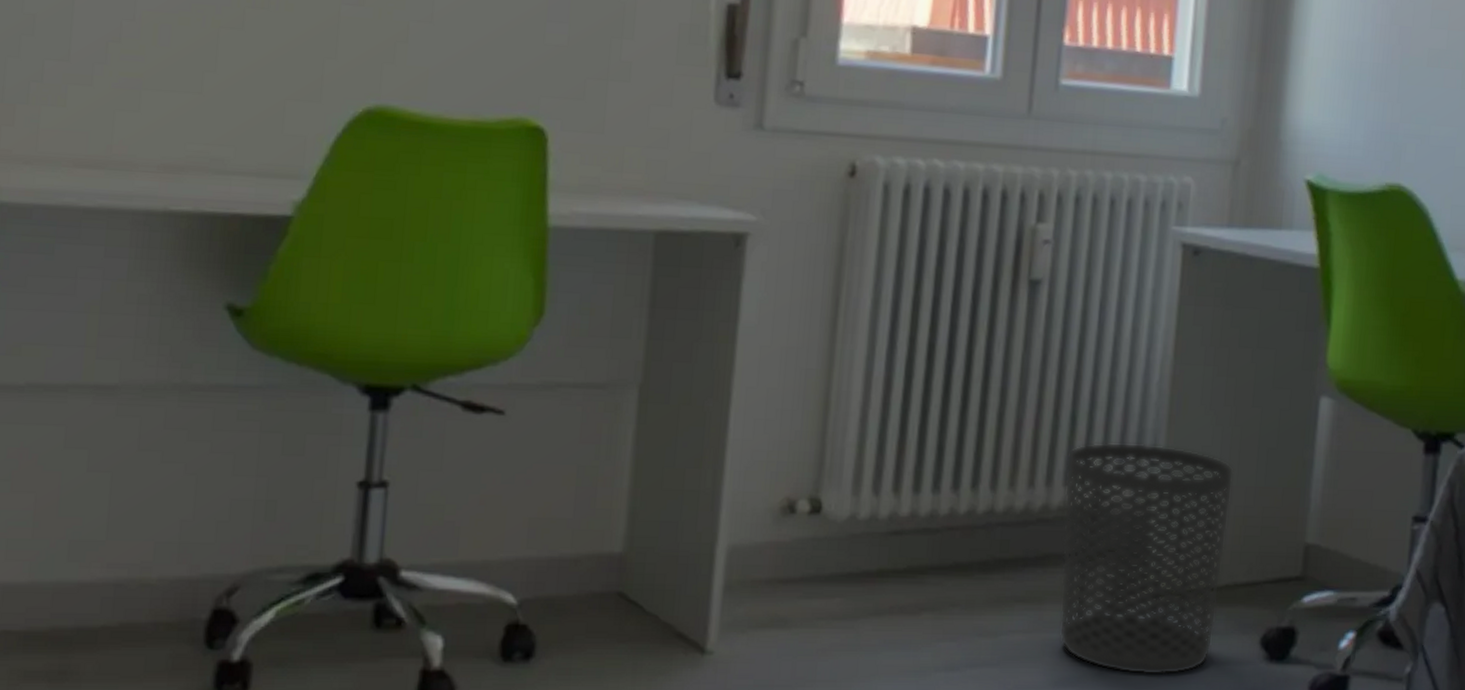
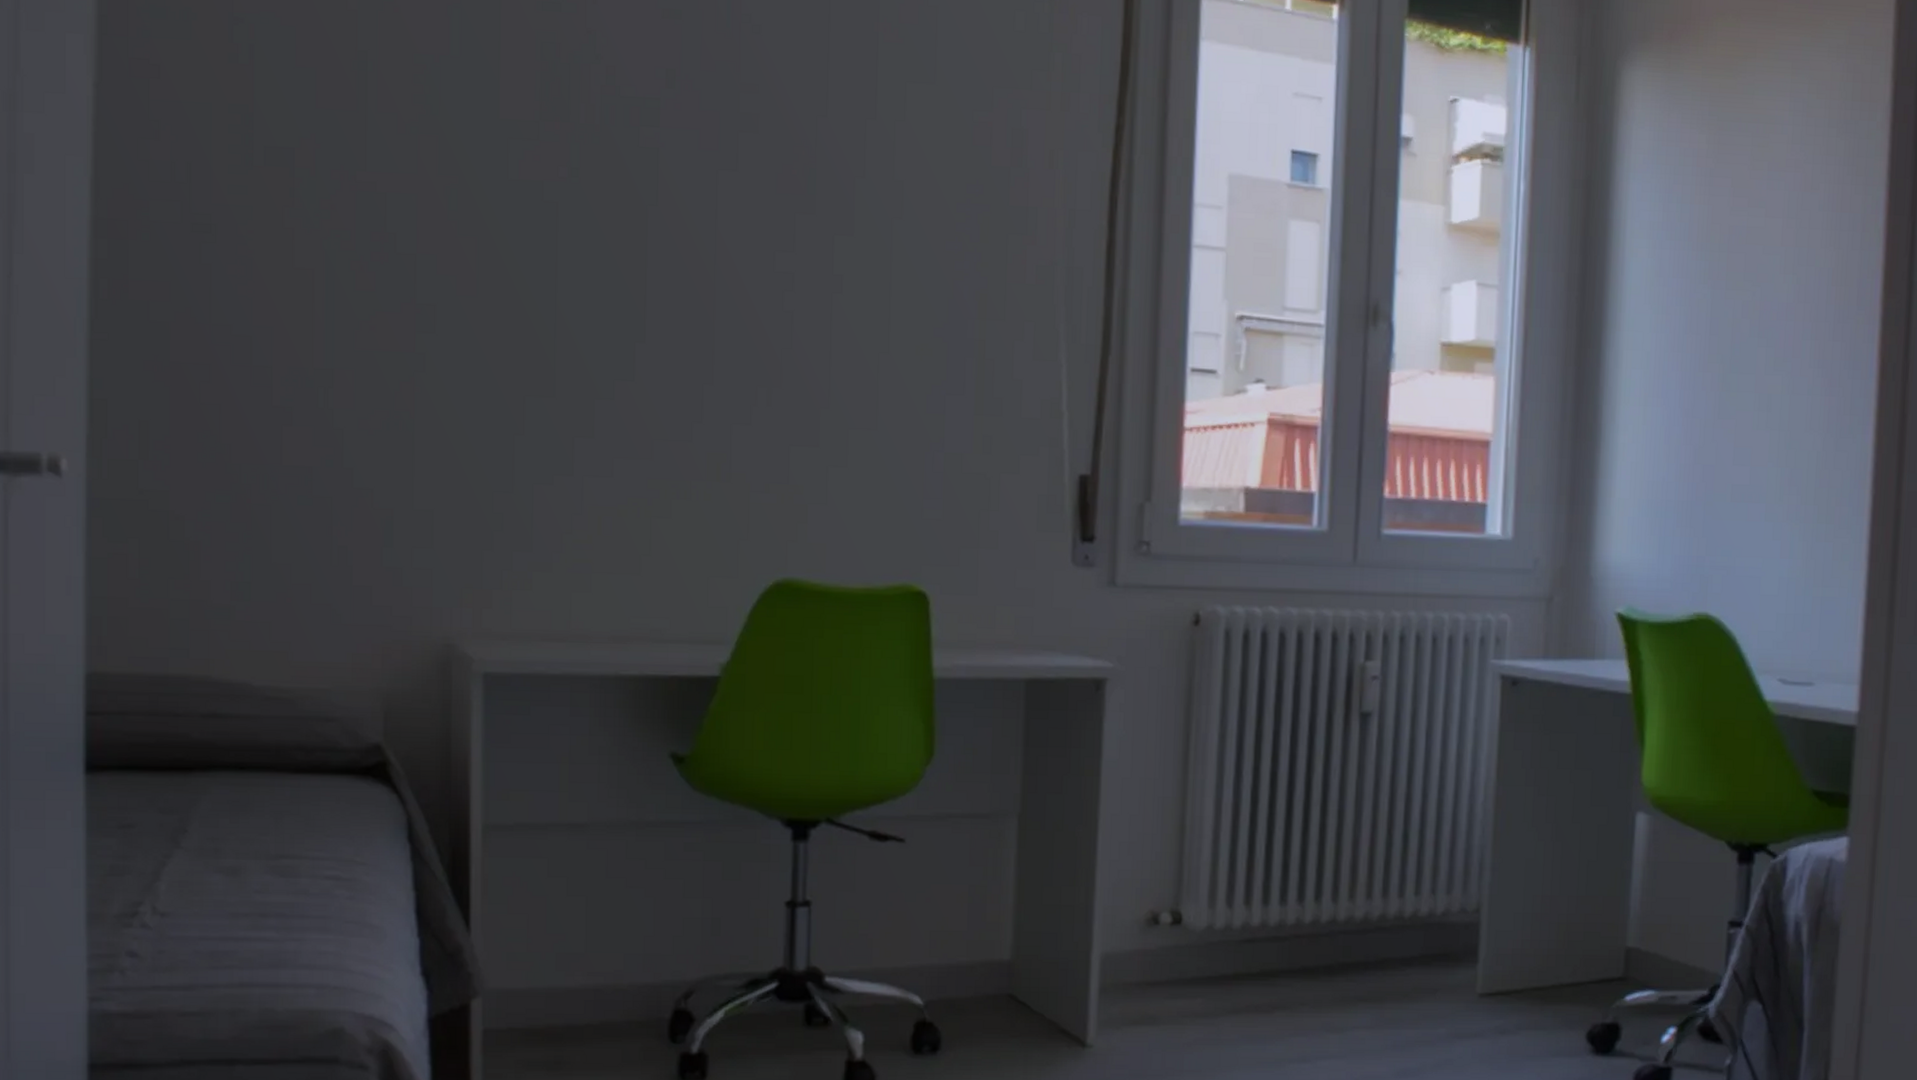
waste bin: present [1059,442,1234,676] -> none [1399,857,1556,1067]

